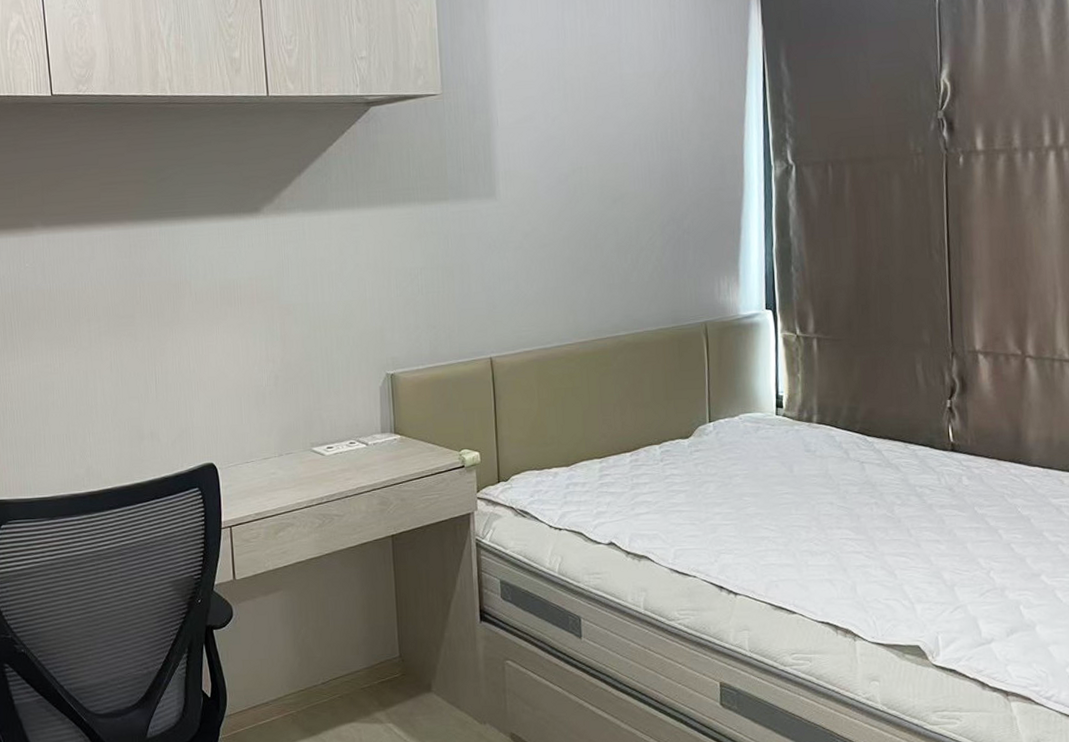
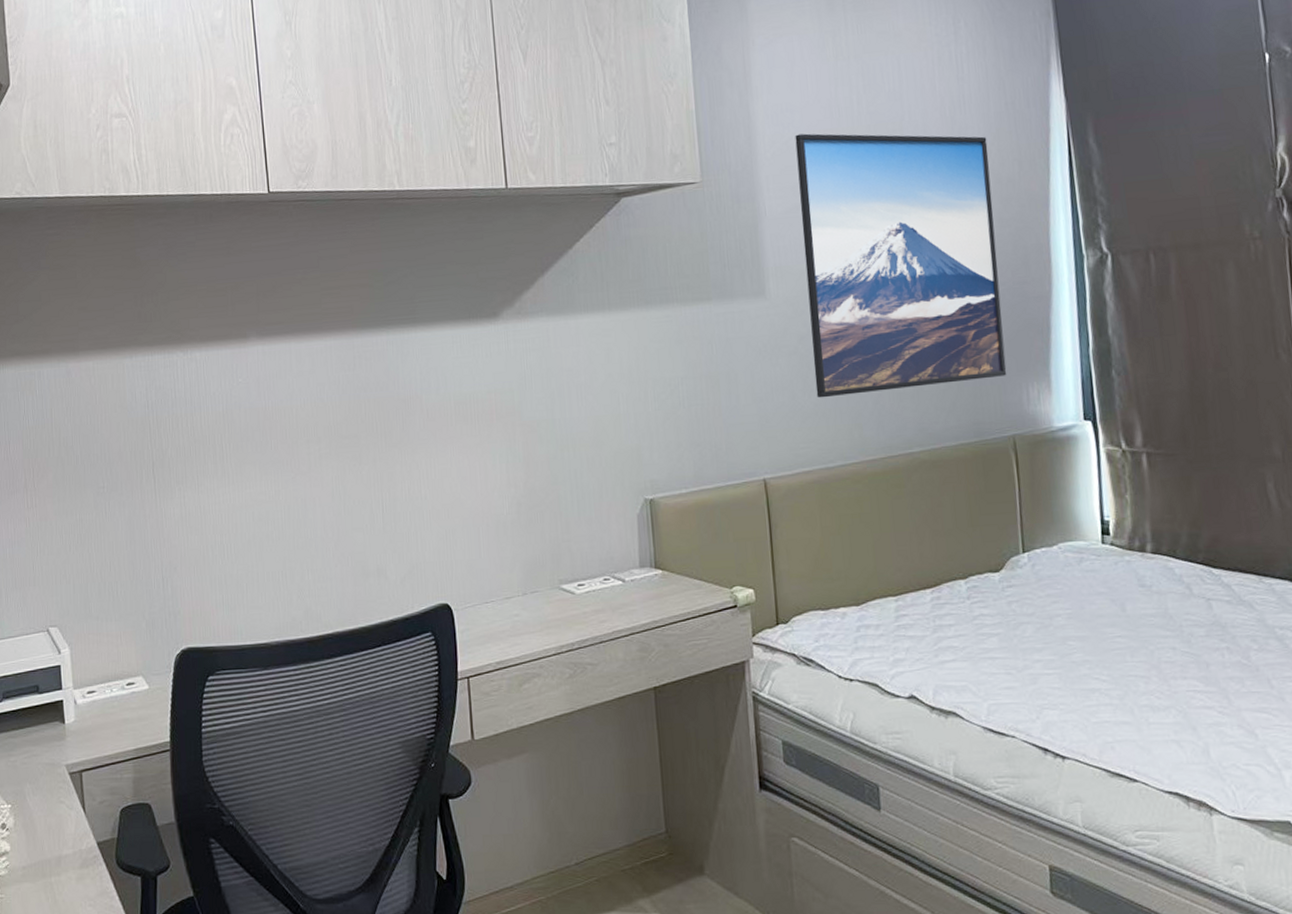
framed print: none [525,52,702,288] -> present [795,133,1007,398]

